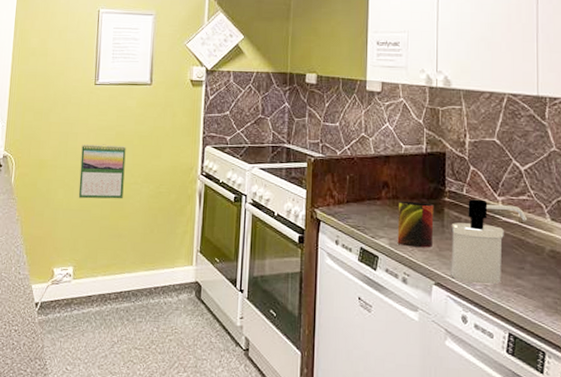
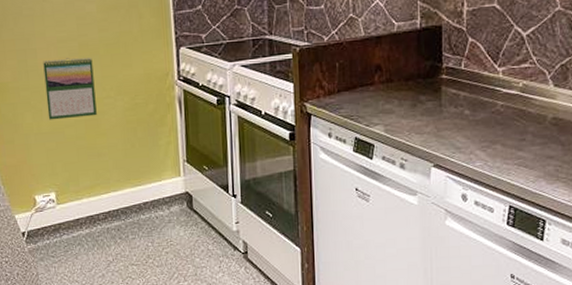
mug: present [397,202,434,248] -> none [392,83,431,131]
soap dispenser: present [451,199,528,285] -> none [449,72,530,161]

